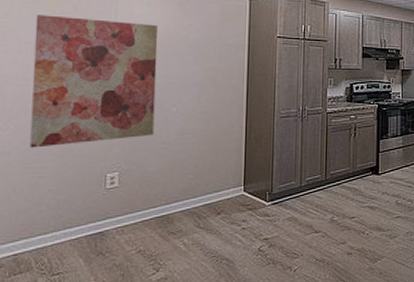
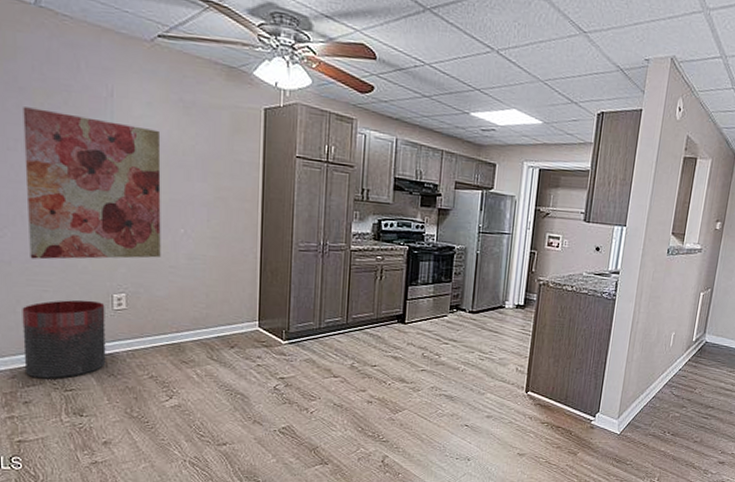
trash can: none [13,182,98,266] -> present [22,300,106,379]

